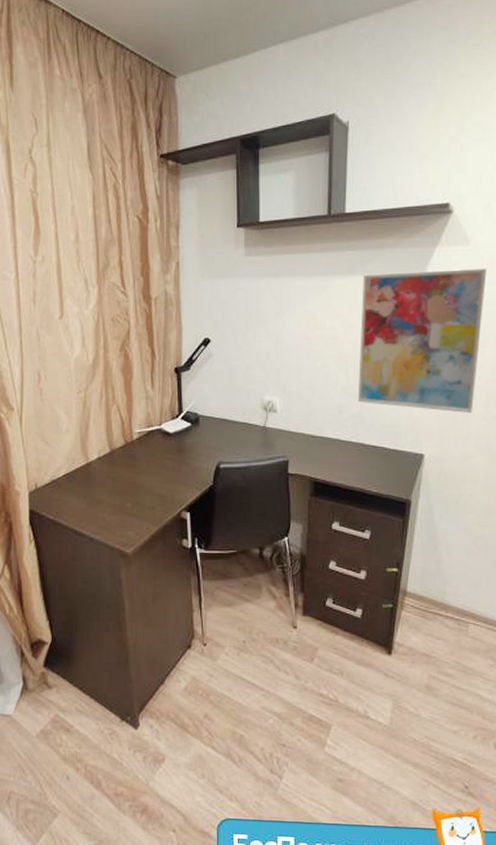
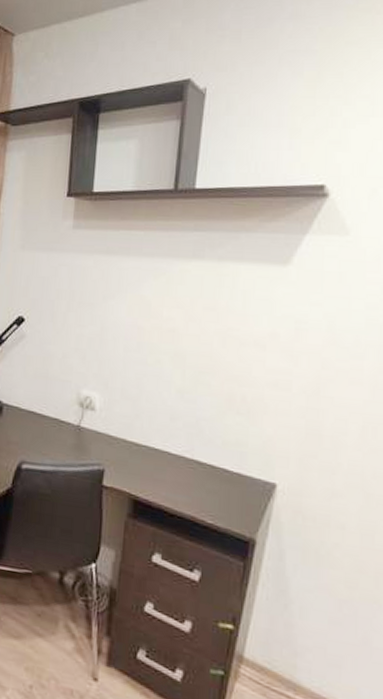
wall art: present [357,268,487,413] -> none [195,260,370,440]

